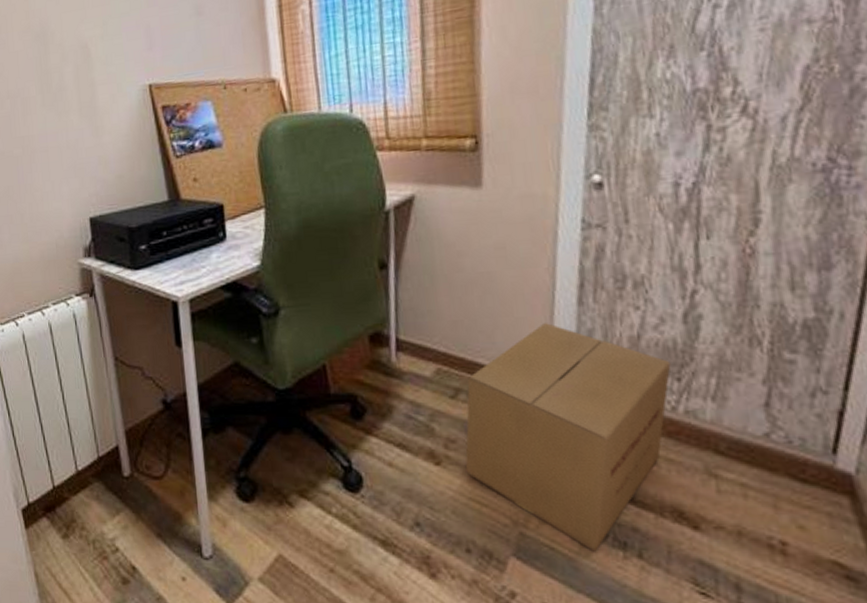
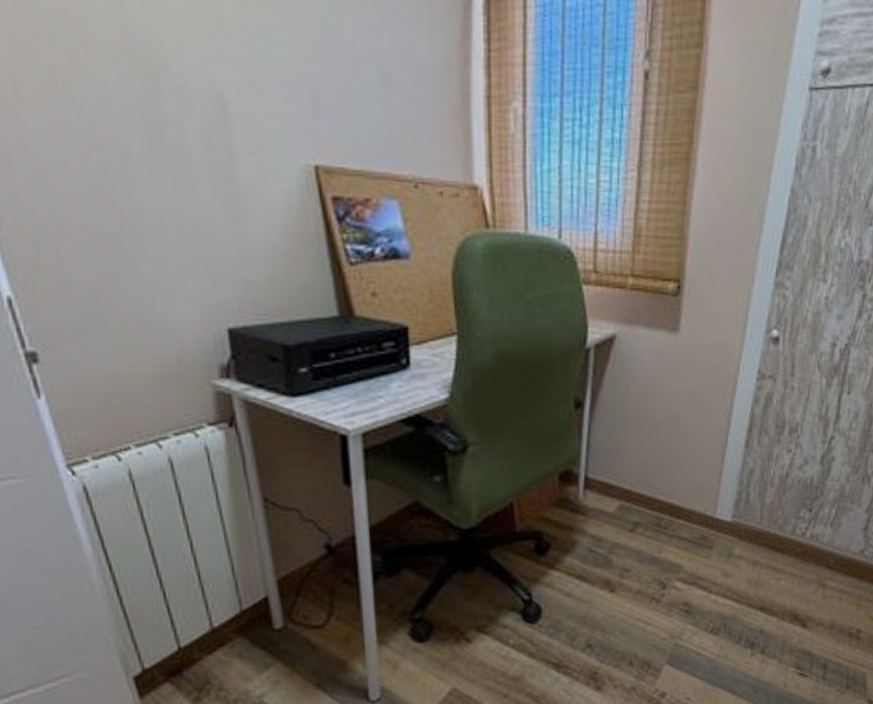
box: present [465,323,671,552] -> none [636,463,807,653]

